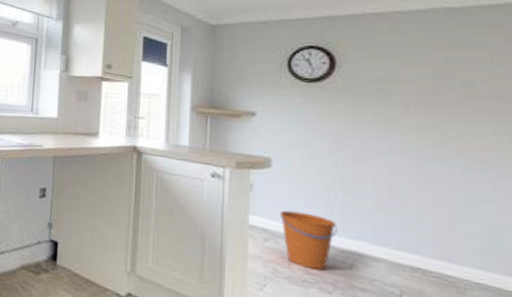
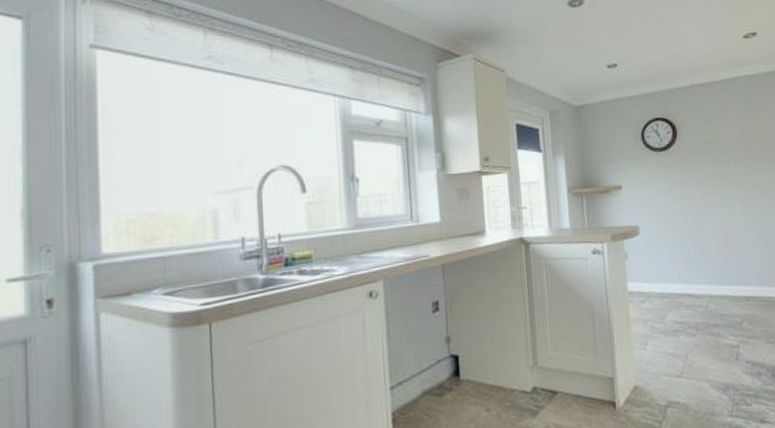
bucket: present [279,210,337,271] -> none [650,269,694,320]

